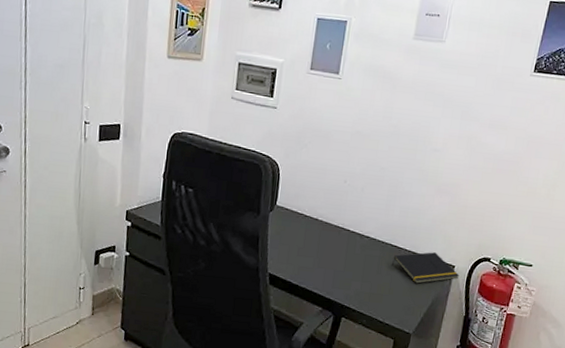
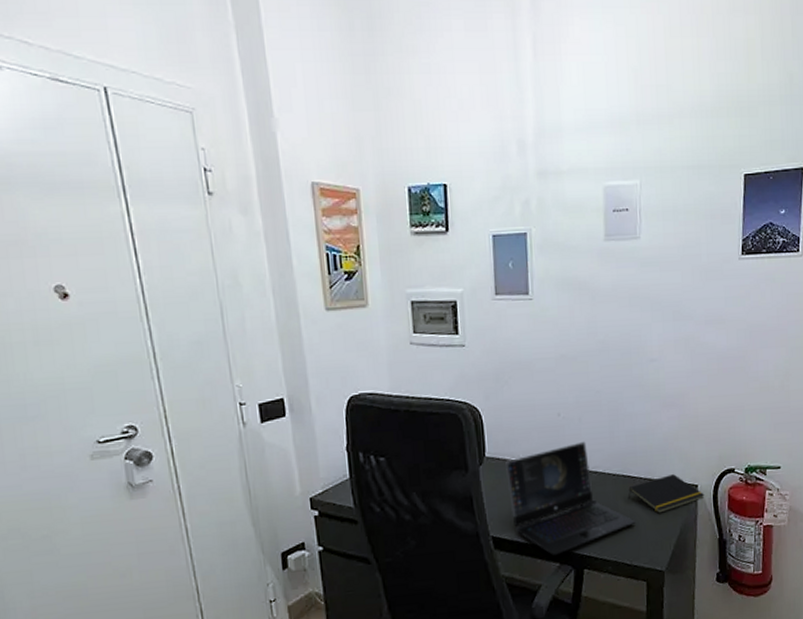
laptop: none [289,208,394,301] -> present [505,441,636,555]

